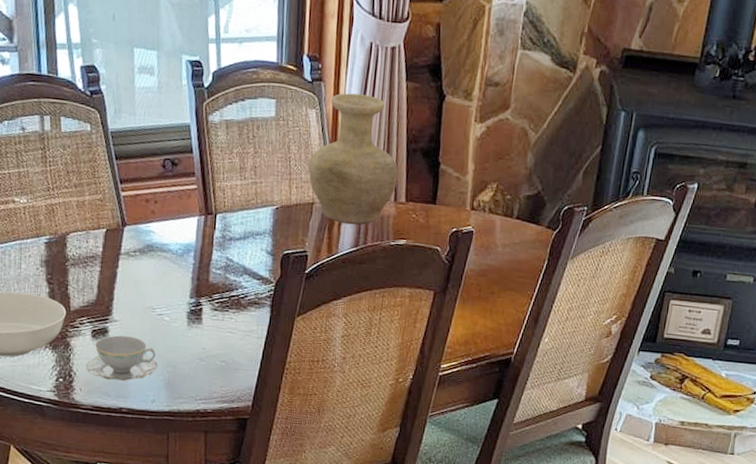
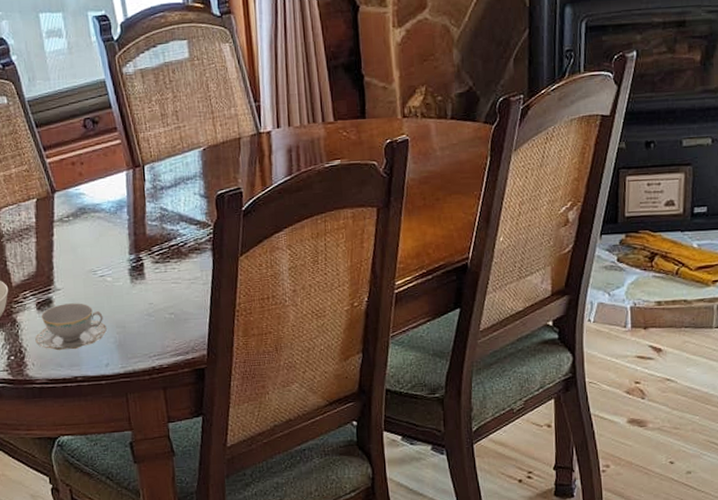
vase: present [308,93,399,225] -> none [229,19,323,154]

